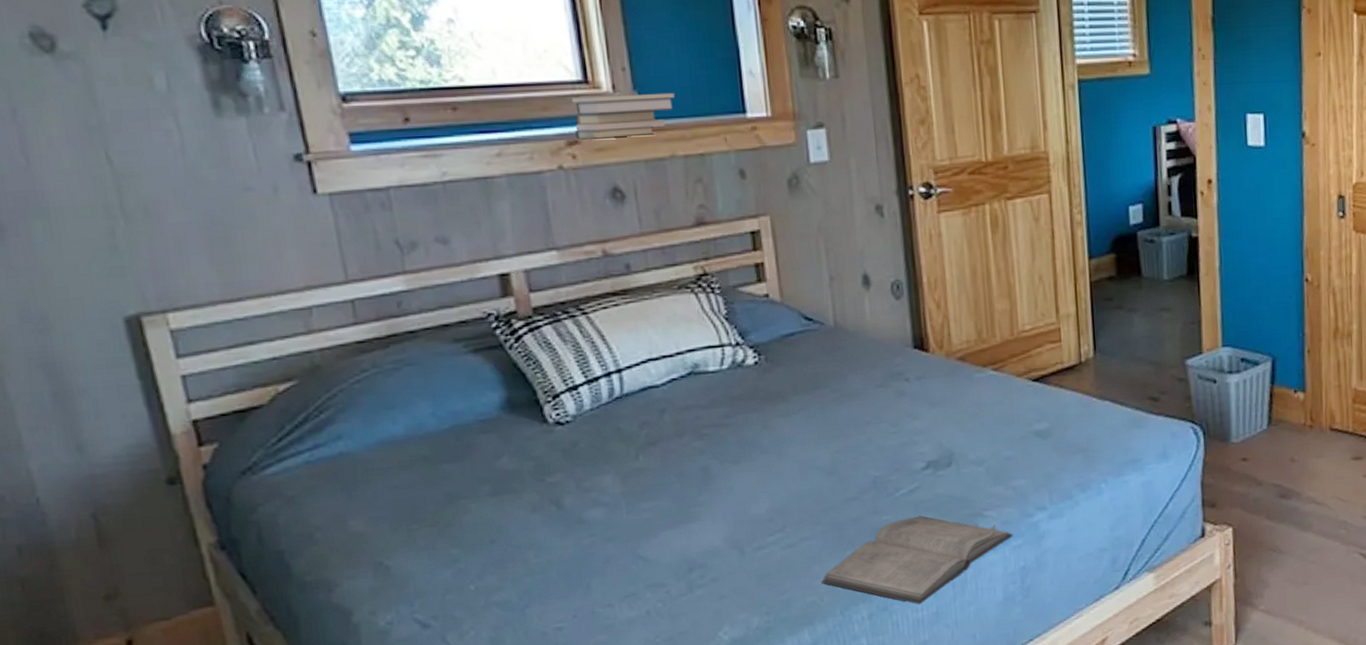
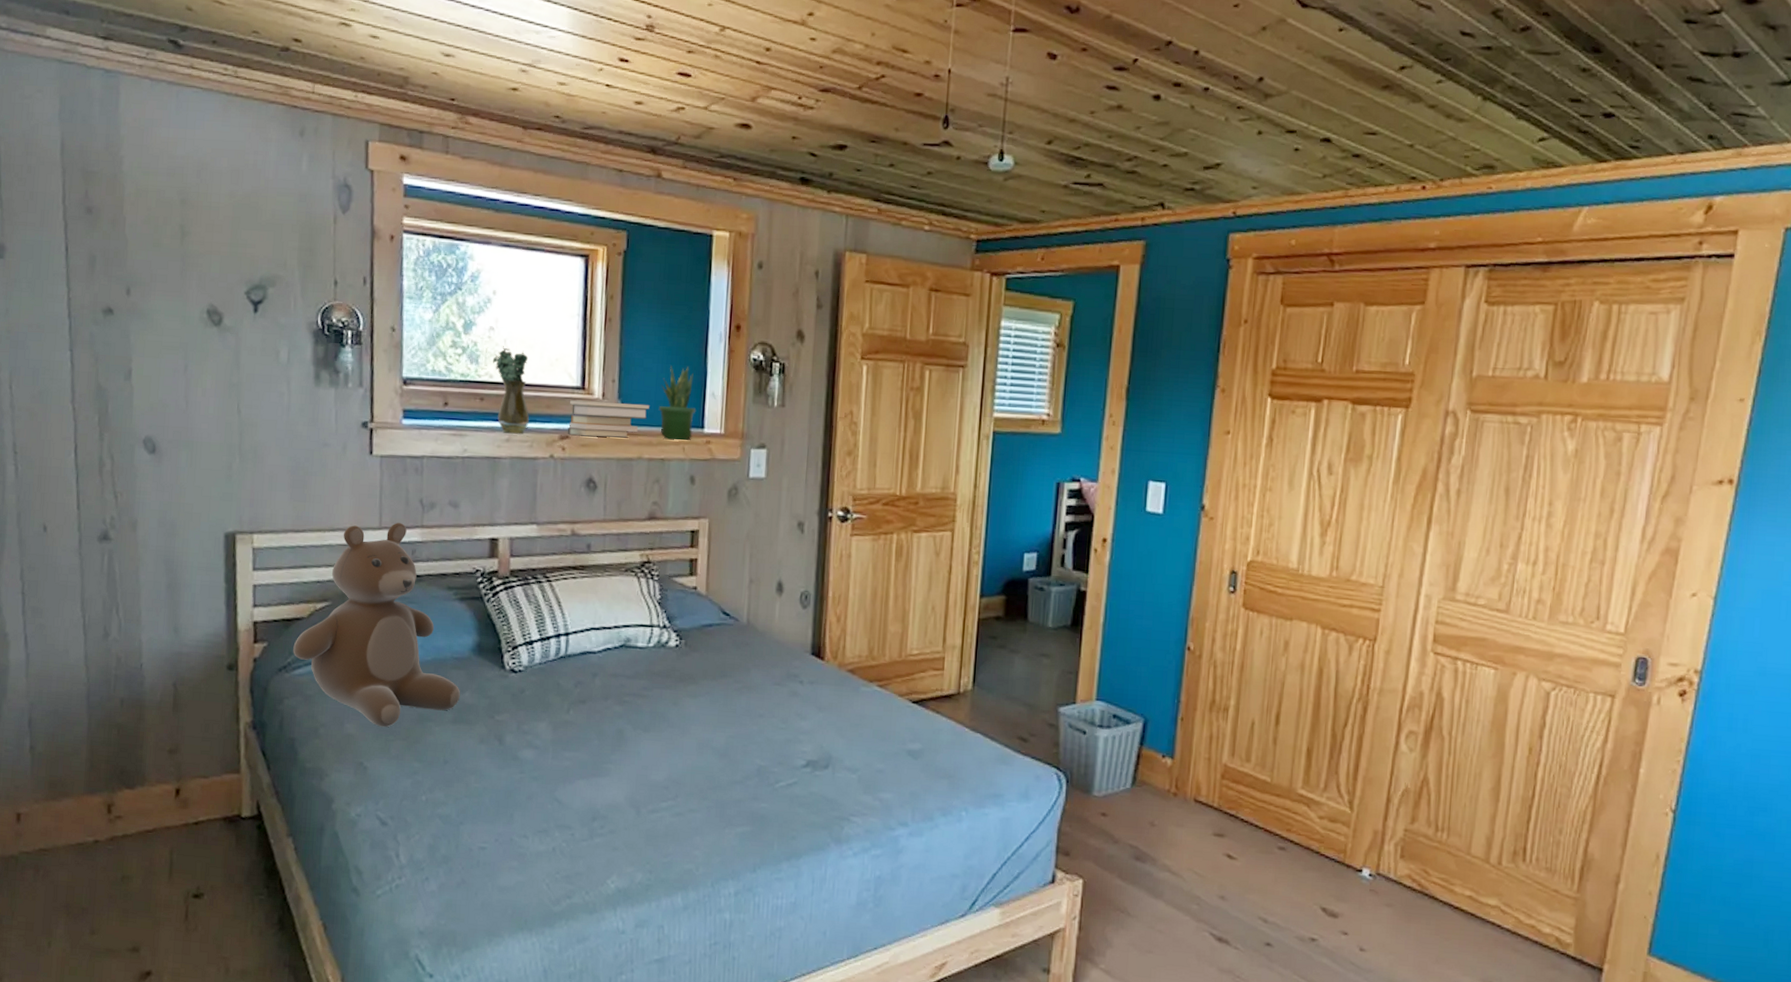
bear: none [256,271,497,517] -> present [293,522,461,728]
vase: none [459,41,523,147] -> present [492,346,529,434]
planter: none [684,43,734,131] -> present [659,366,697,441]
diary: present [821,516,1013,605] -> none [700,809,874,893]

